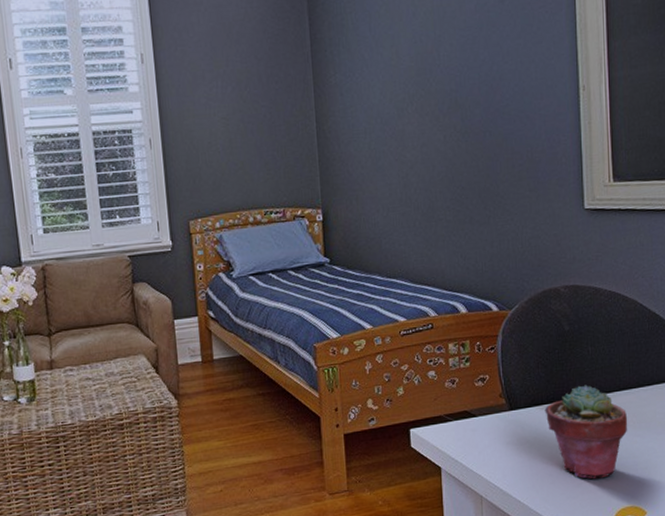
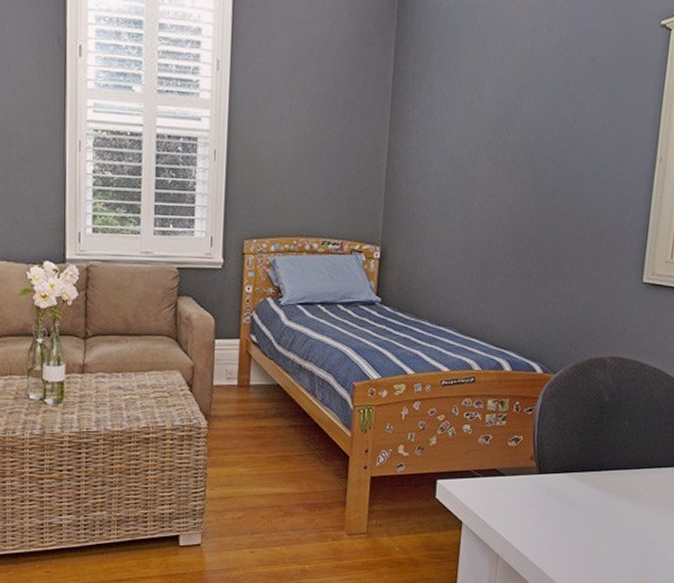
potted succulent: present [545,384,628,479] -> none [573,458,653,552]

